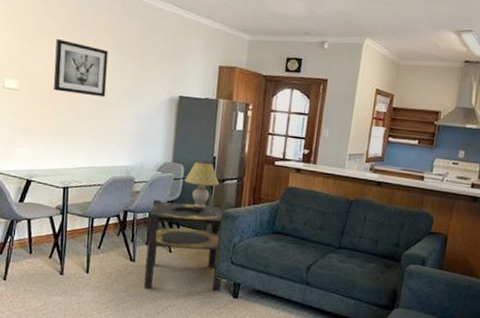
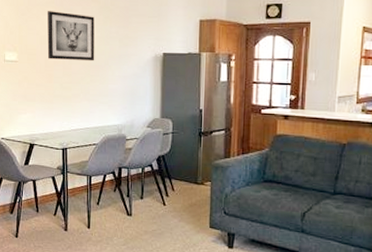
side table: present [143,200,224,291] -> none [141,155,215,242]
table lamp: present [185,161,220,209] -> none [174,115,208,161]

